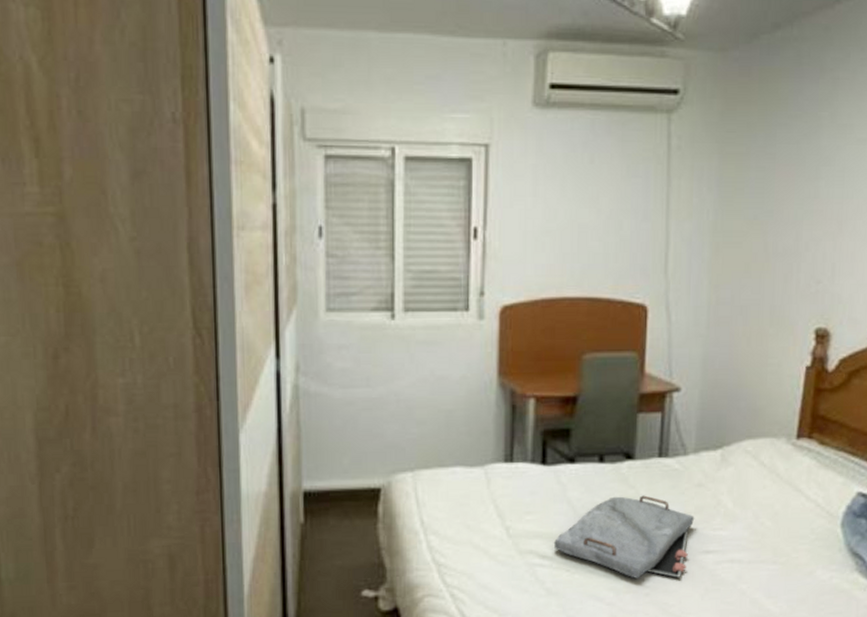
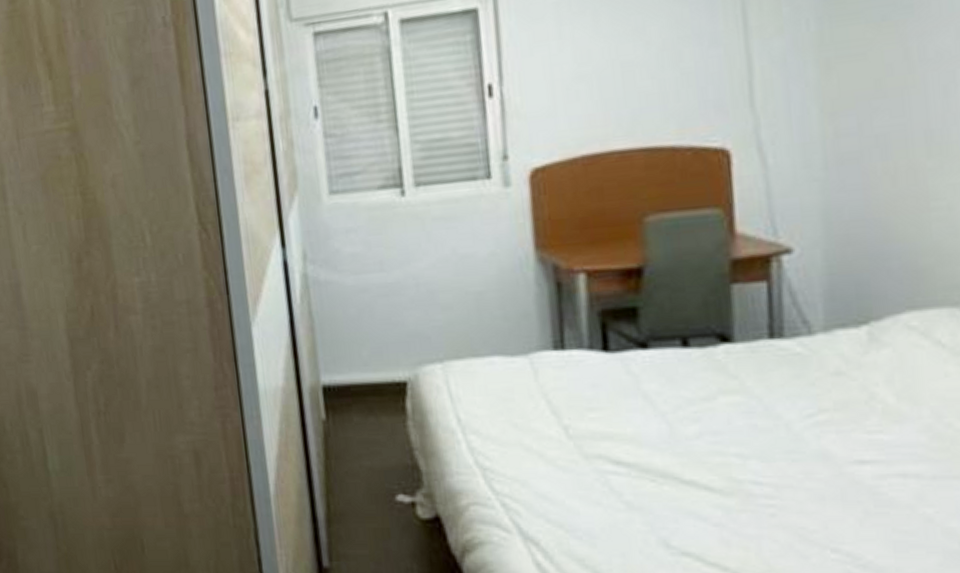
serving tray: present [553,495,695,579] -> none [629,387,836,496]

